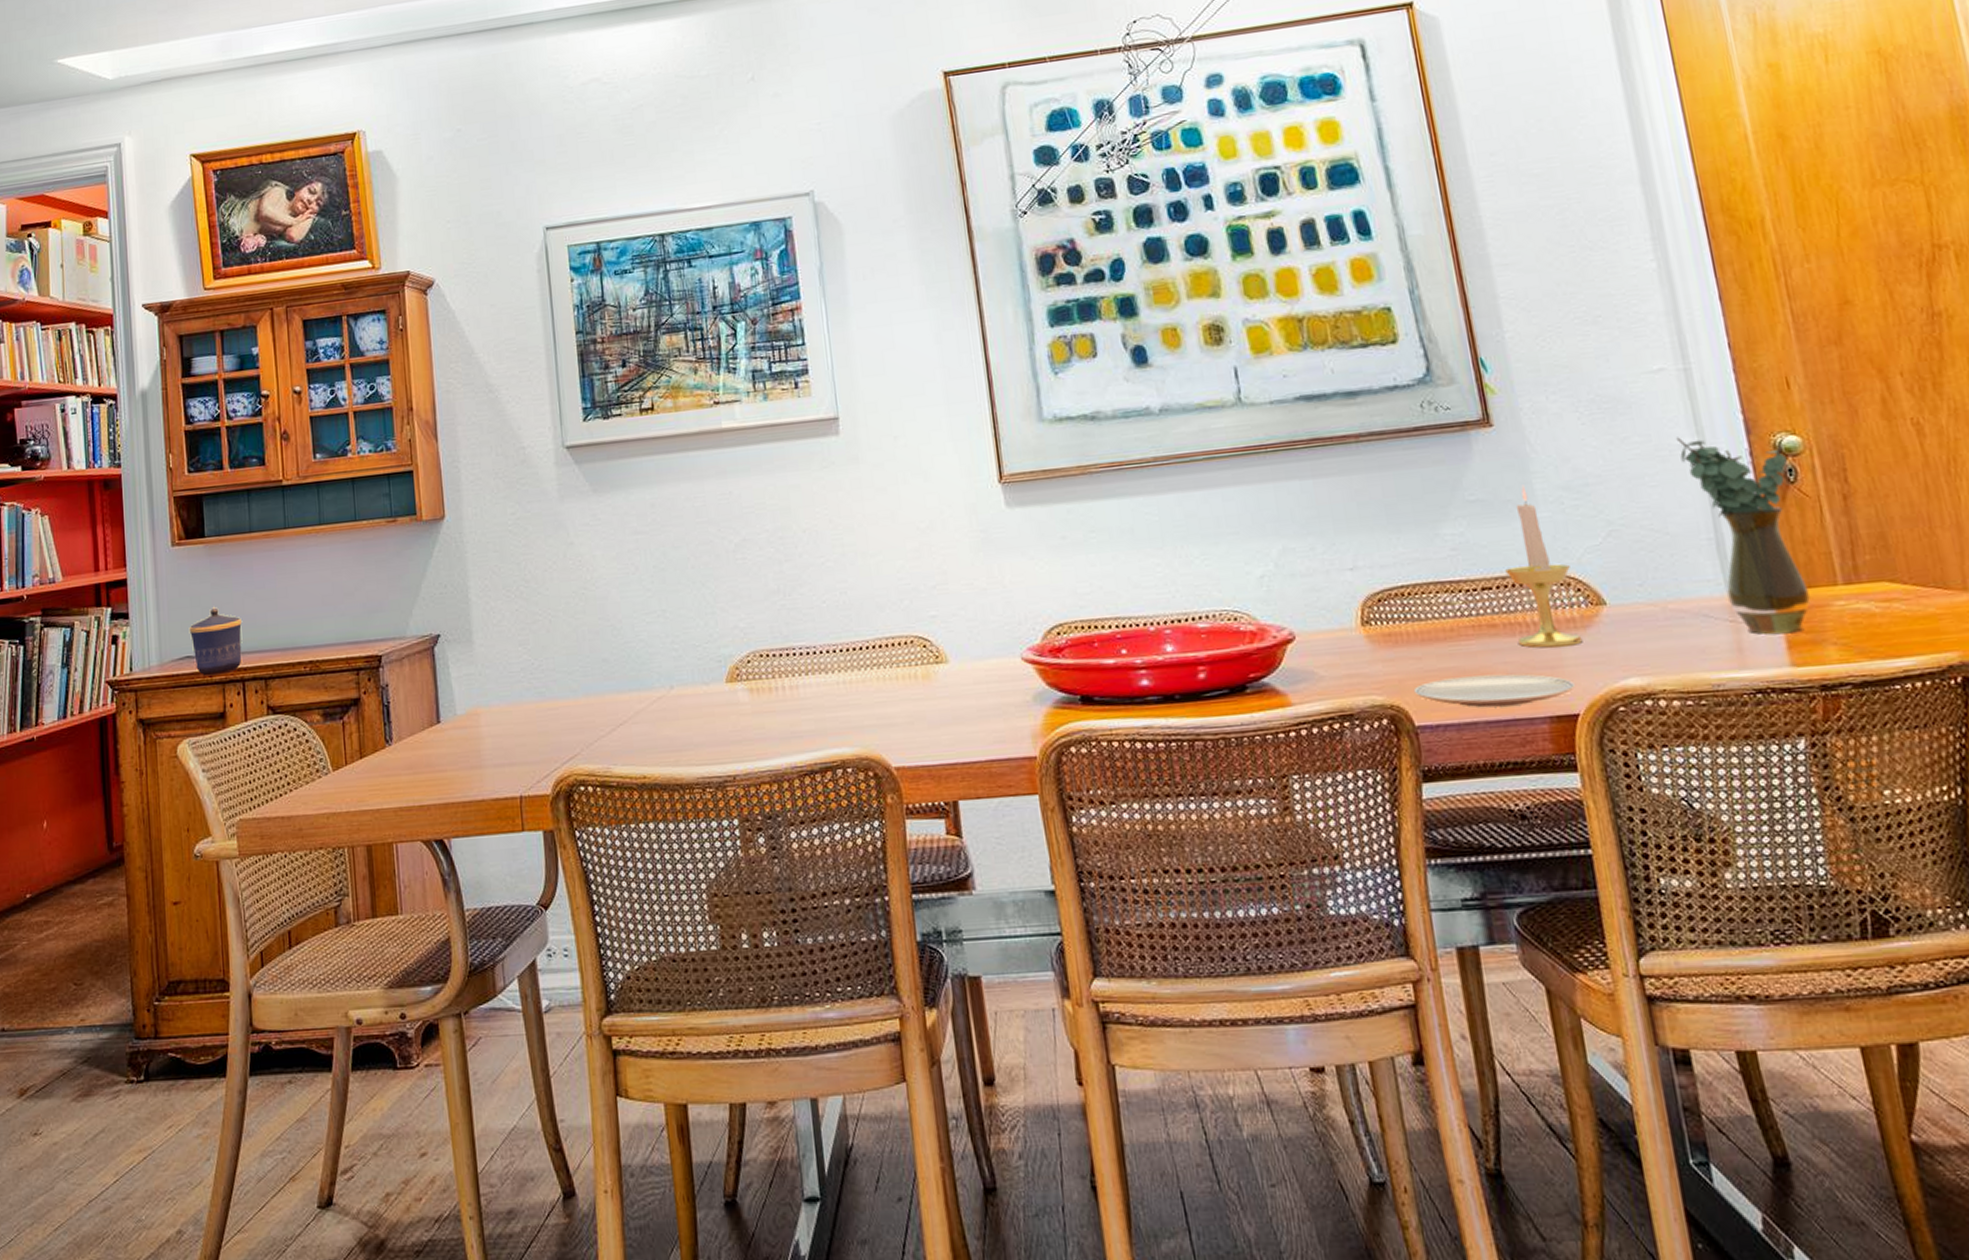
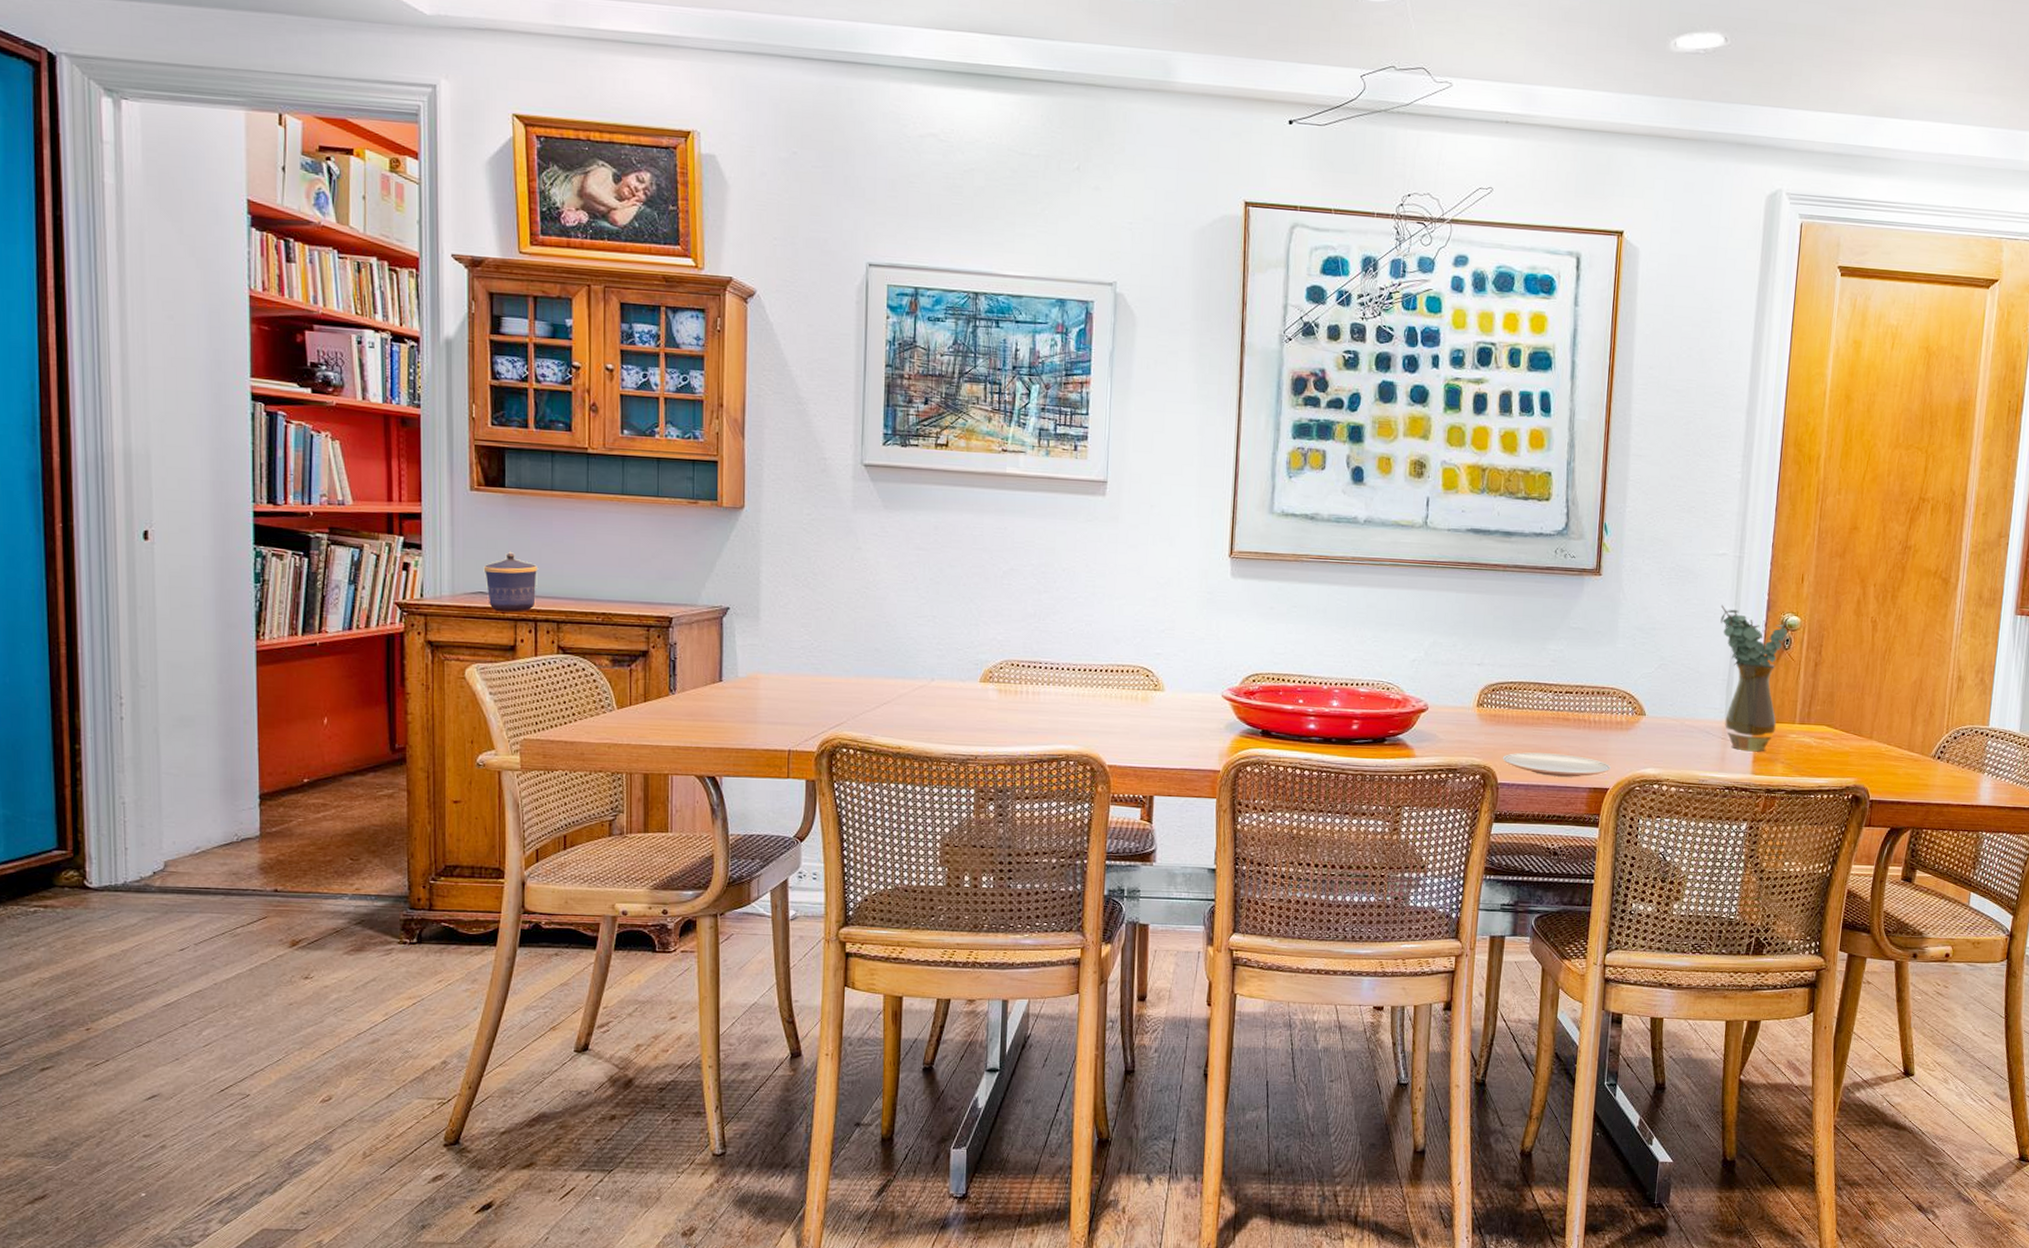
candlestick: present [1505,485,1583,649] -> none [1581,622,1628,741]

